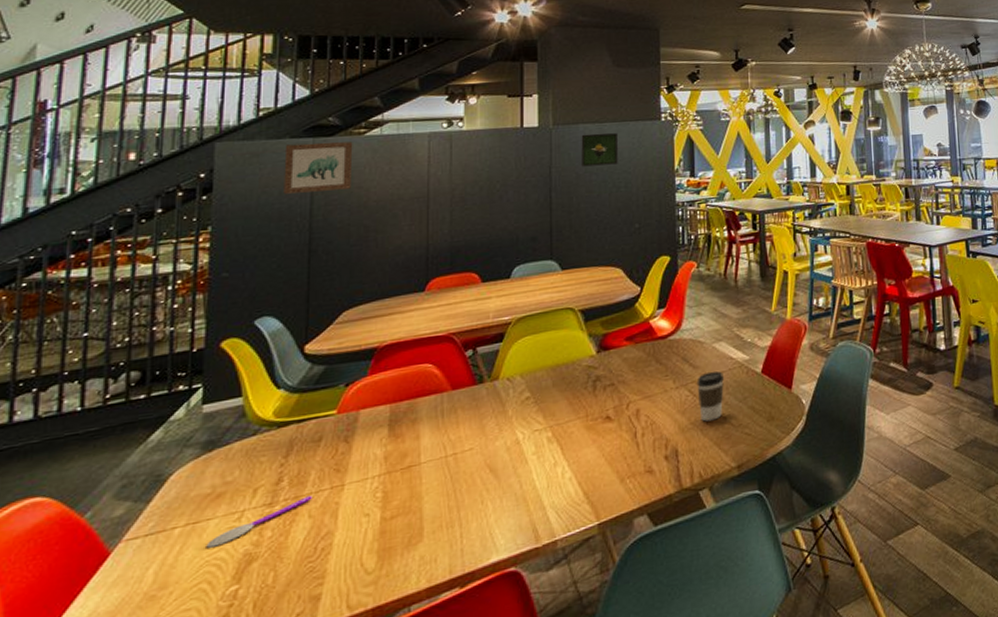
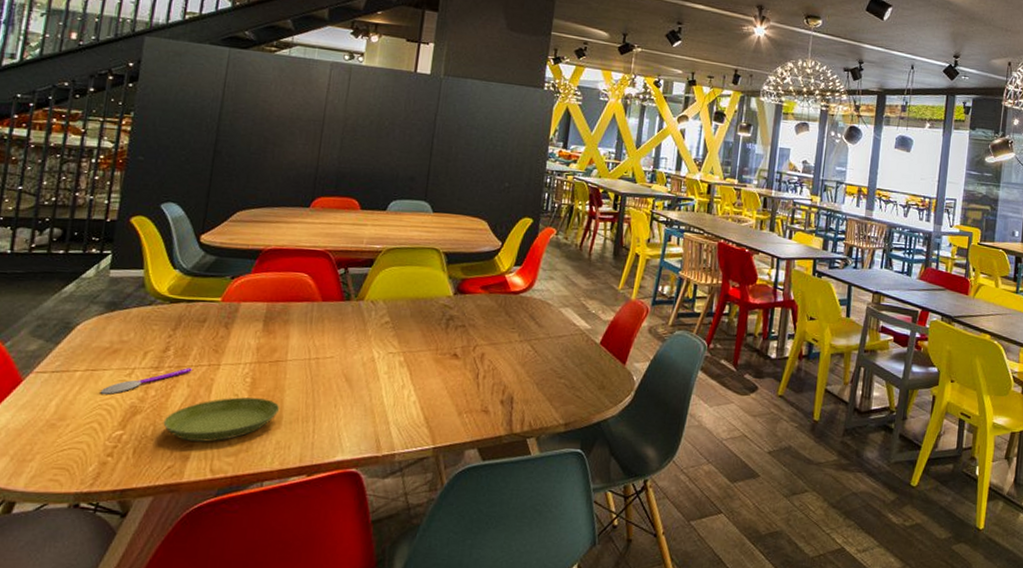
wall art: present [283,141,353,194] -> none [198,50,264,101]
saucer: none [285,511,420,580] -> present [163,397,280,442]
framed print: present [581,133,618,167] -> none [464,89,501,123]
coffee cup: present [696,371,725,422] -> none [538,333,566,378]

